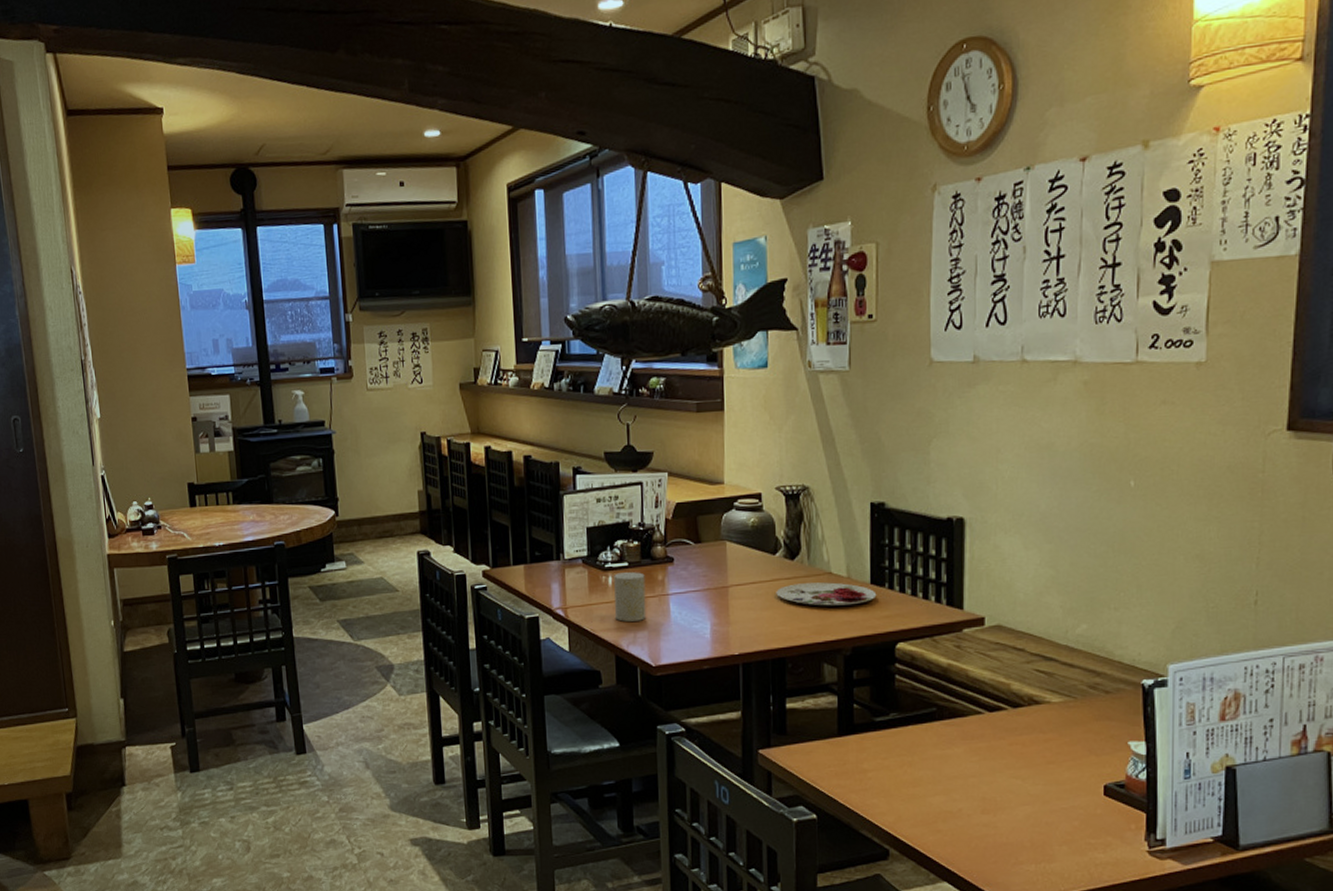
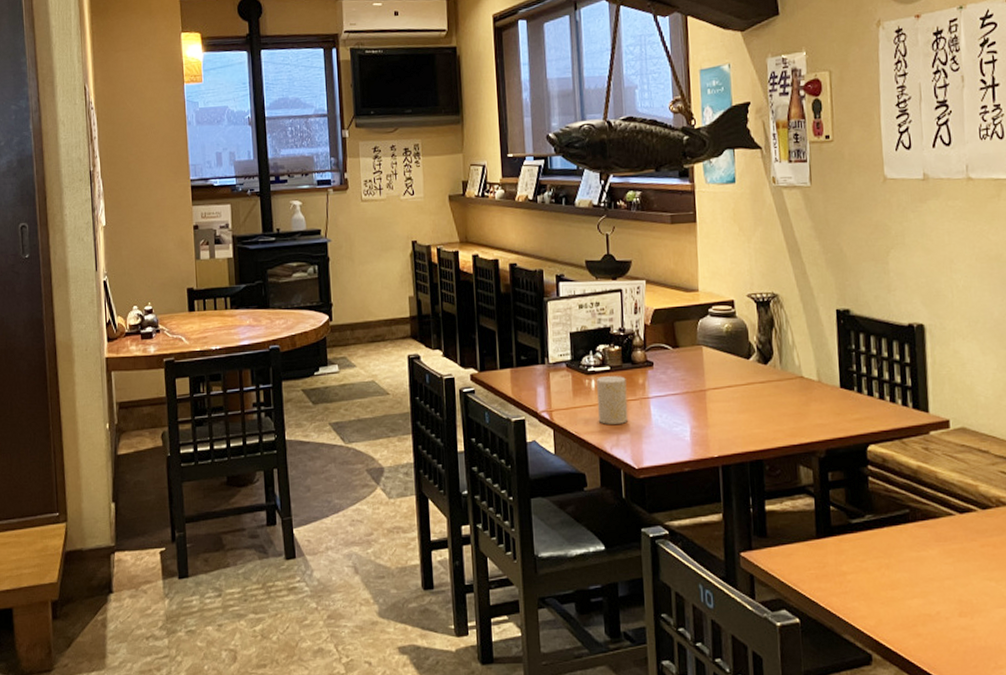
plate: present [776,582,877,606] -> none [751,386,847,409]

